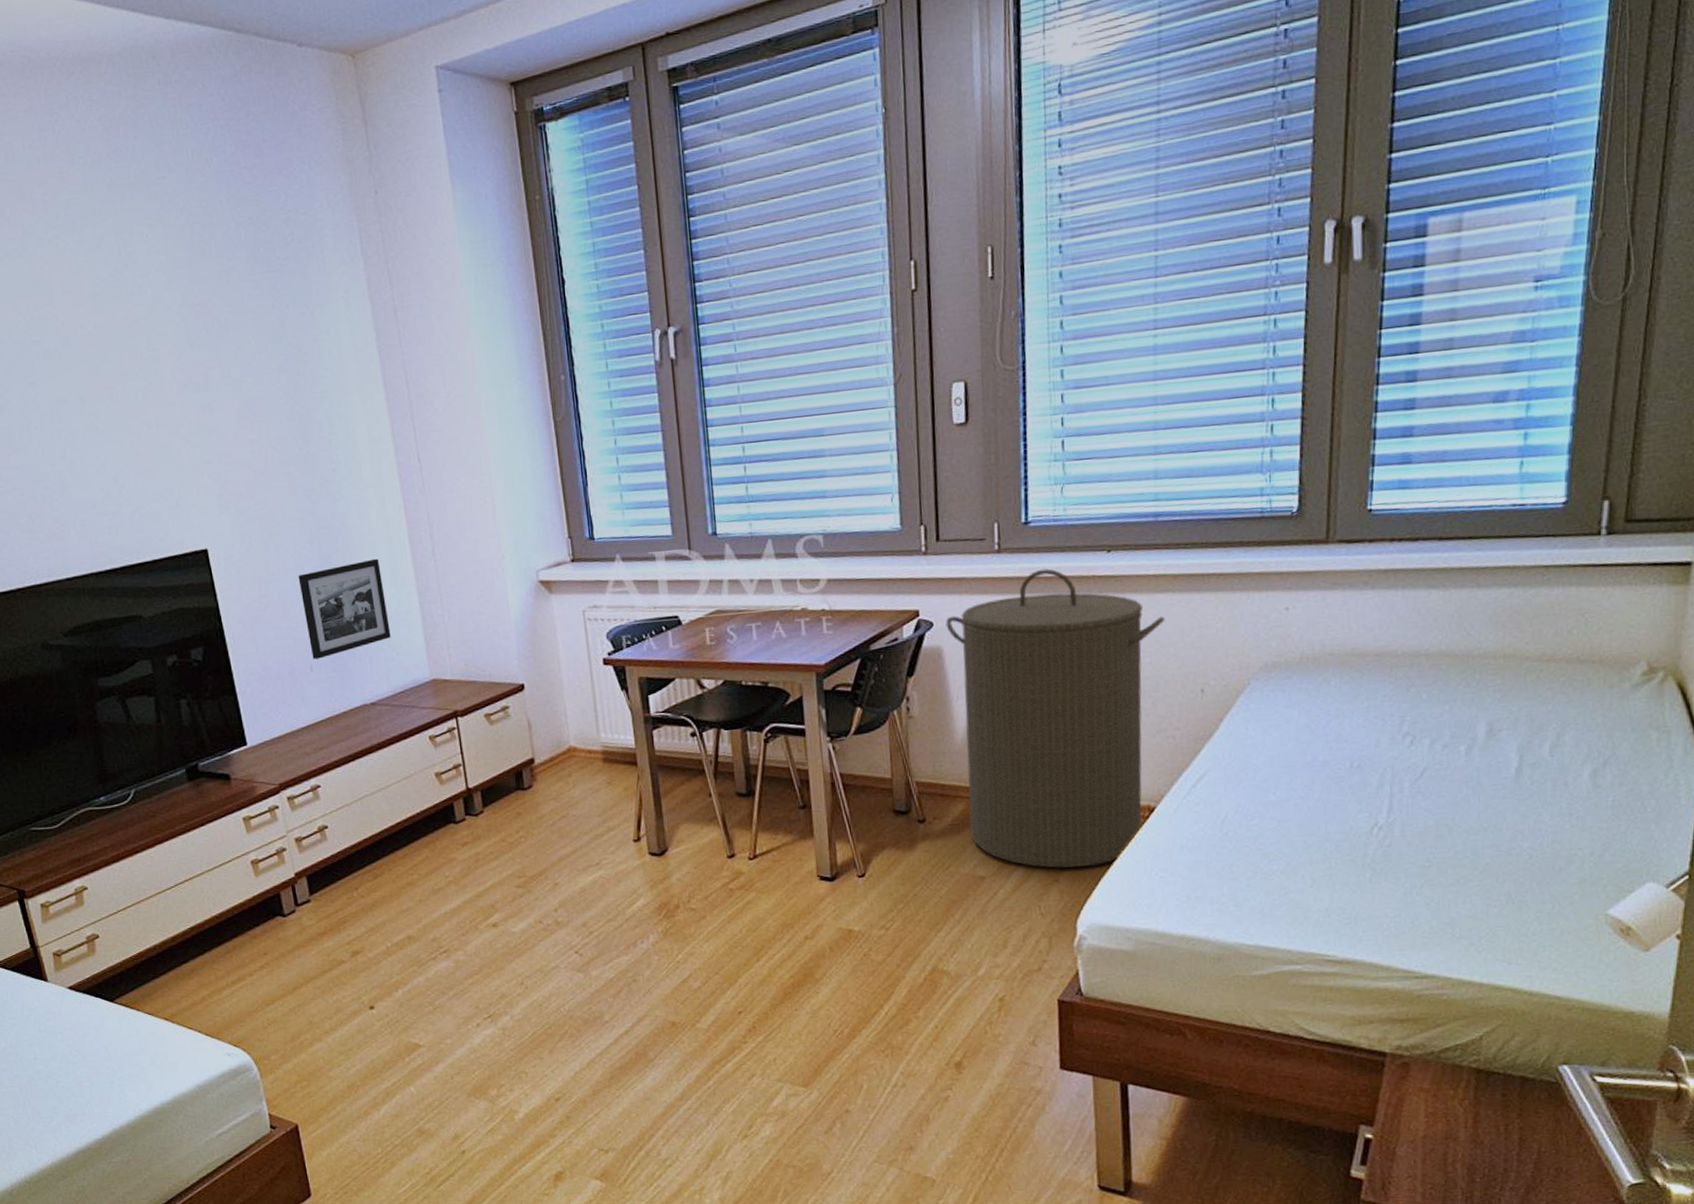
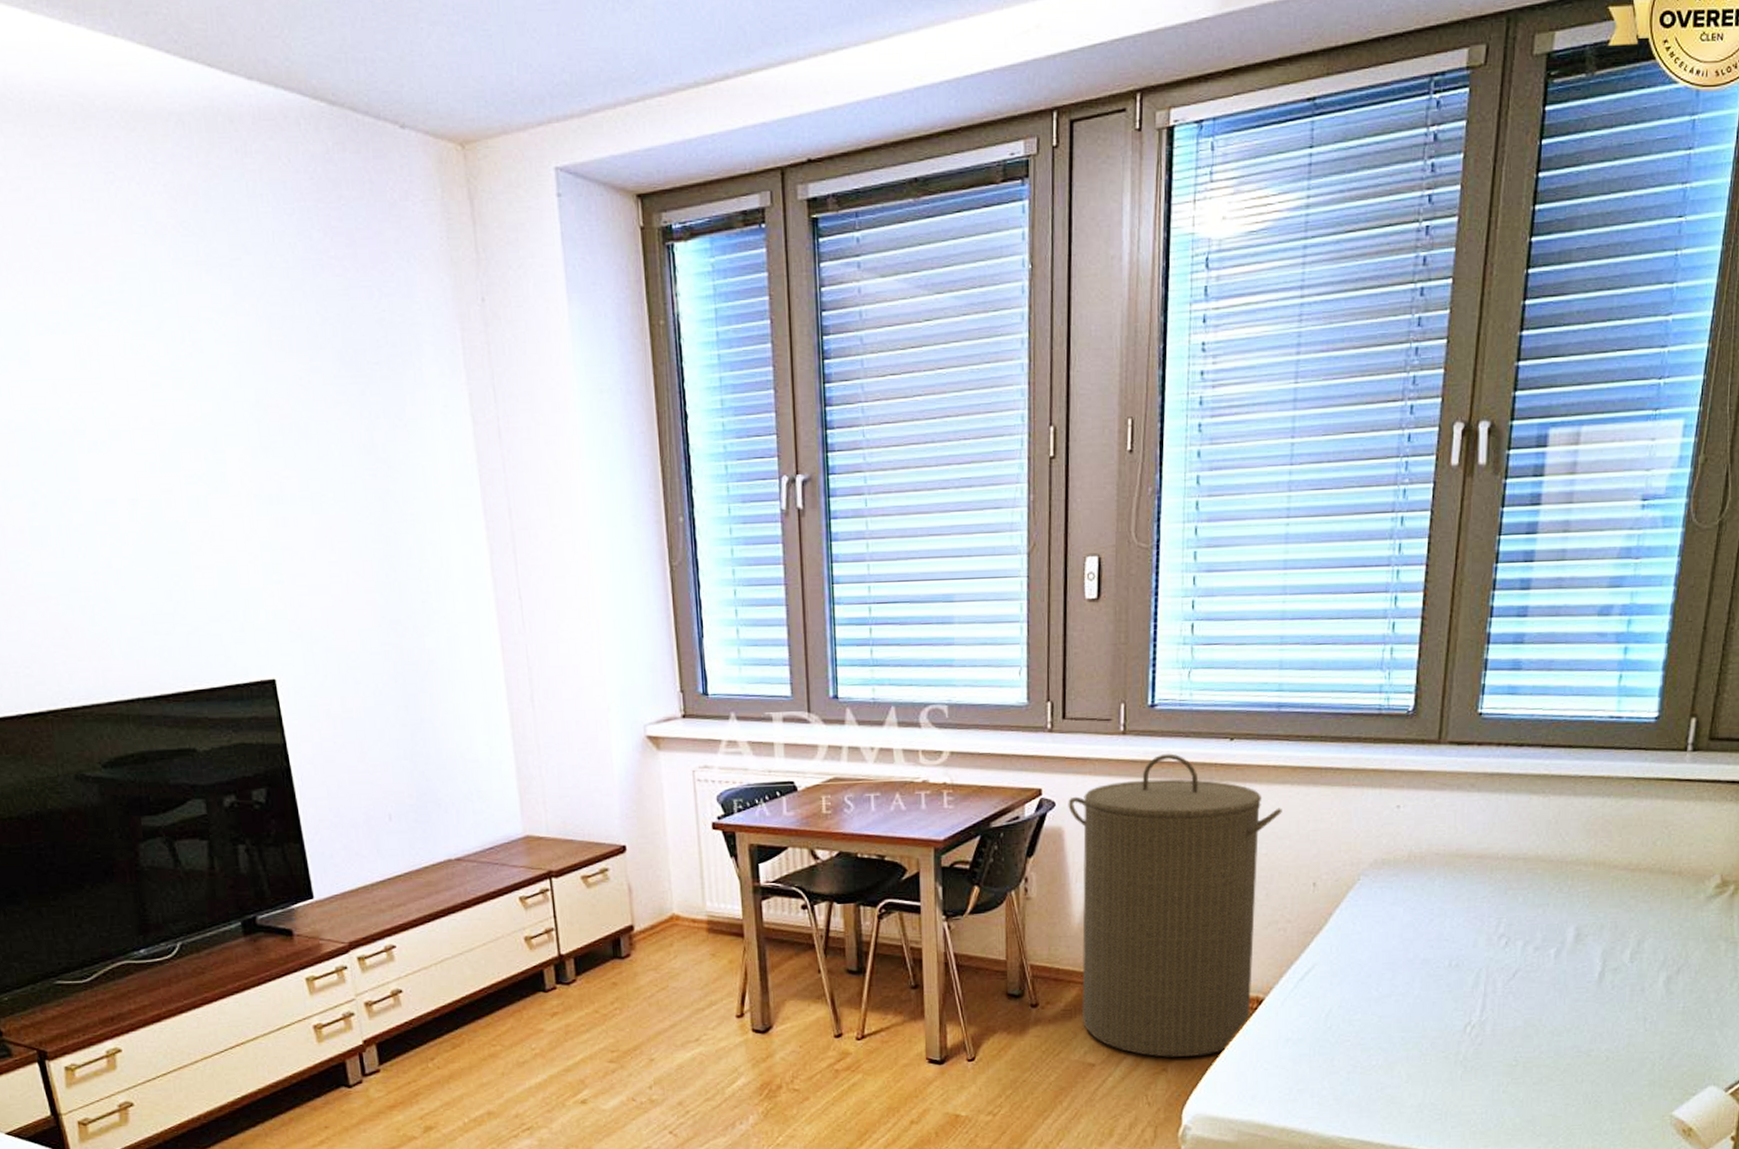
picture frame: present [298,558,391,659] -> none [378,701,481,808]

